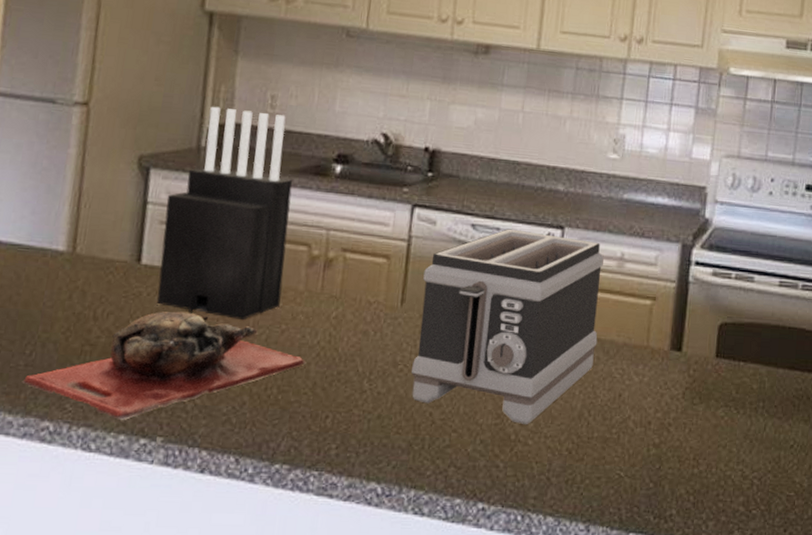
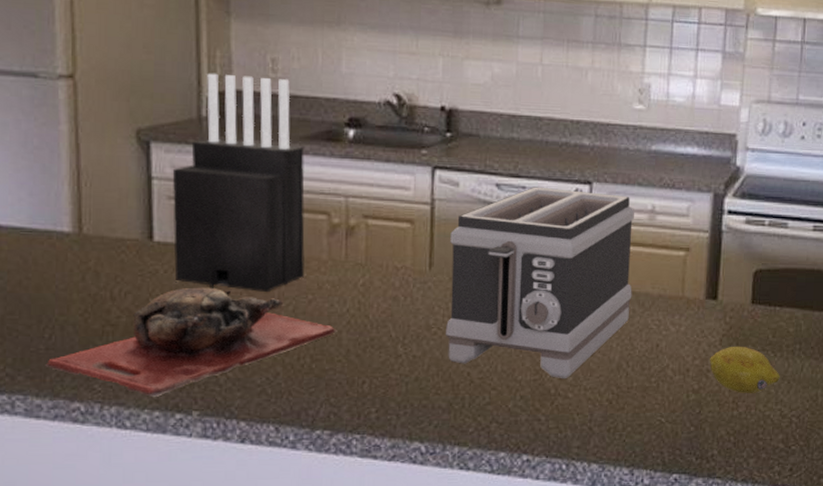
fruit: none [672,400,742,451] -> present [710,346,780,393]

